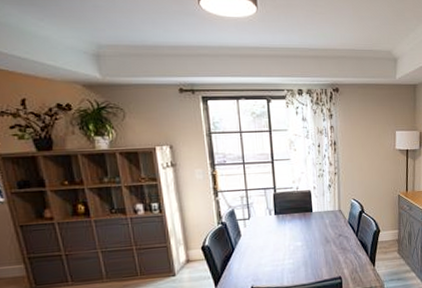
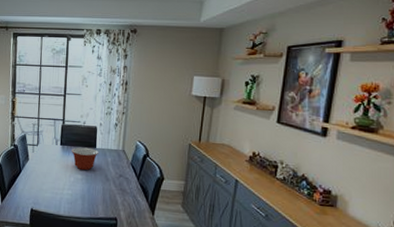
mixing bowl: none [287,213,315,237] -> present [72,147,98,171]

